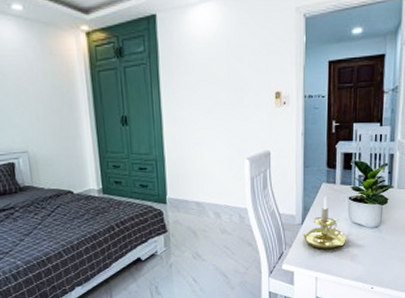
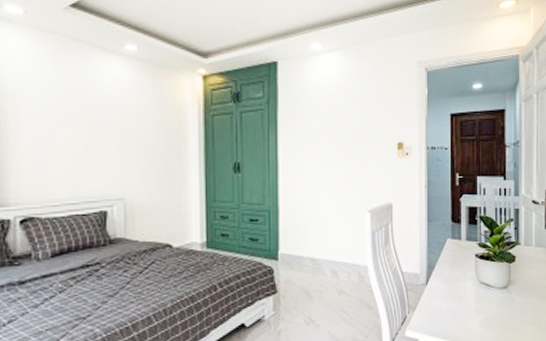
candle holder: present [303,197,346,249] -> none [427,254,474,313]

